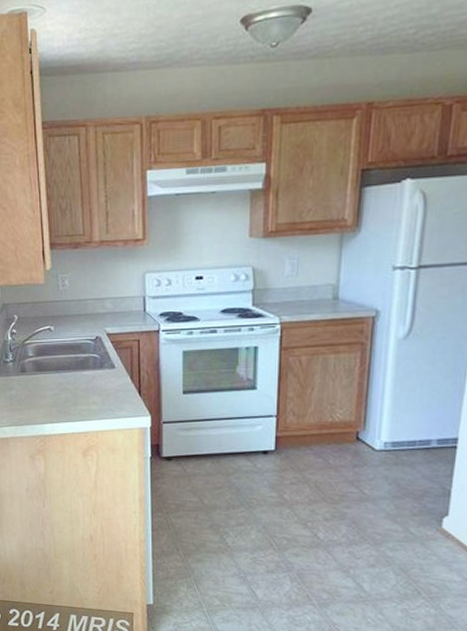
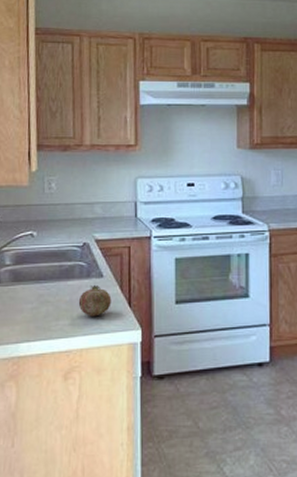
fruit: none [93,374,123,403] -> present [78,284,112,317]

